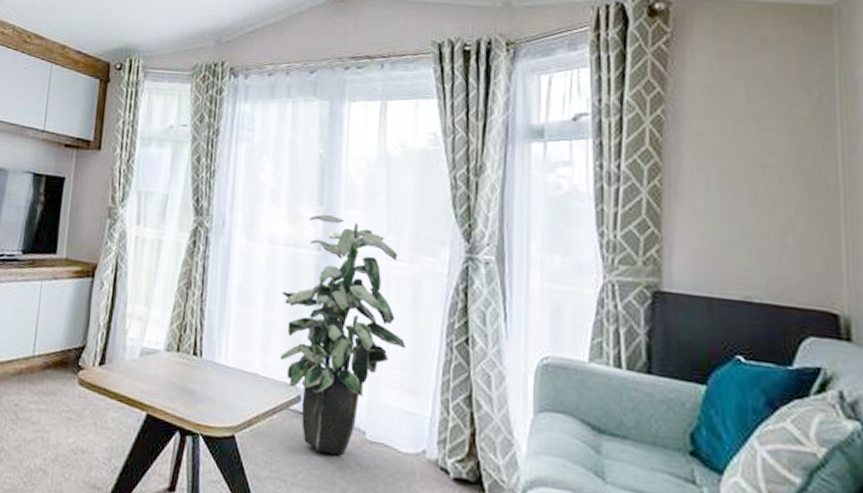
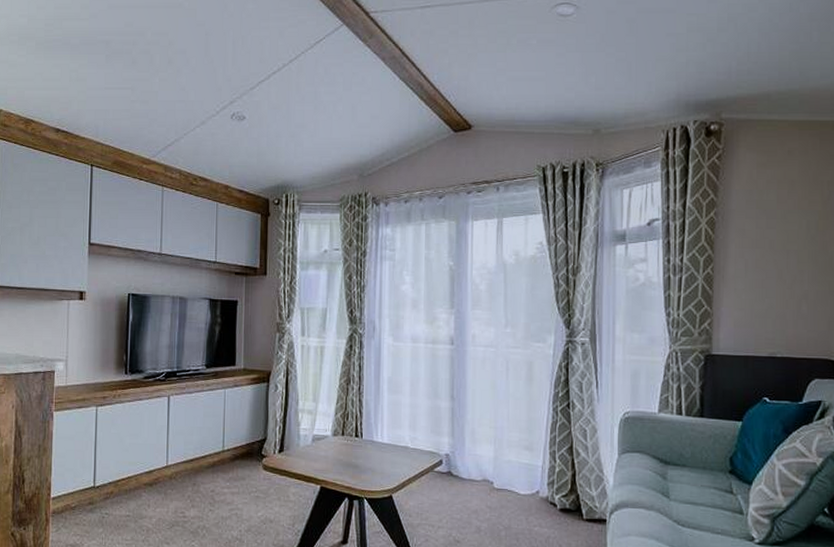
indoor plant: present [279,214,405,456] -> none [424,316,522,502]

